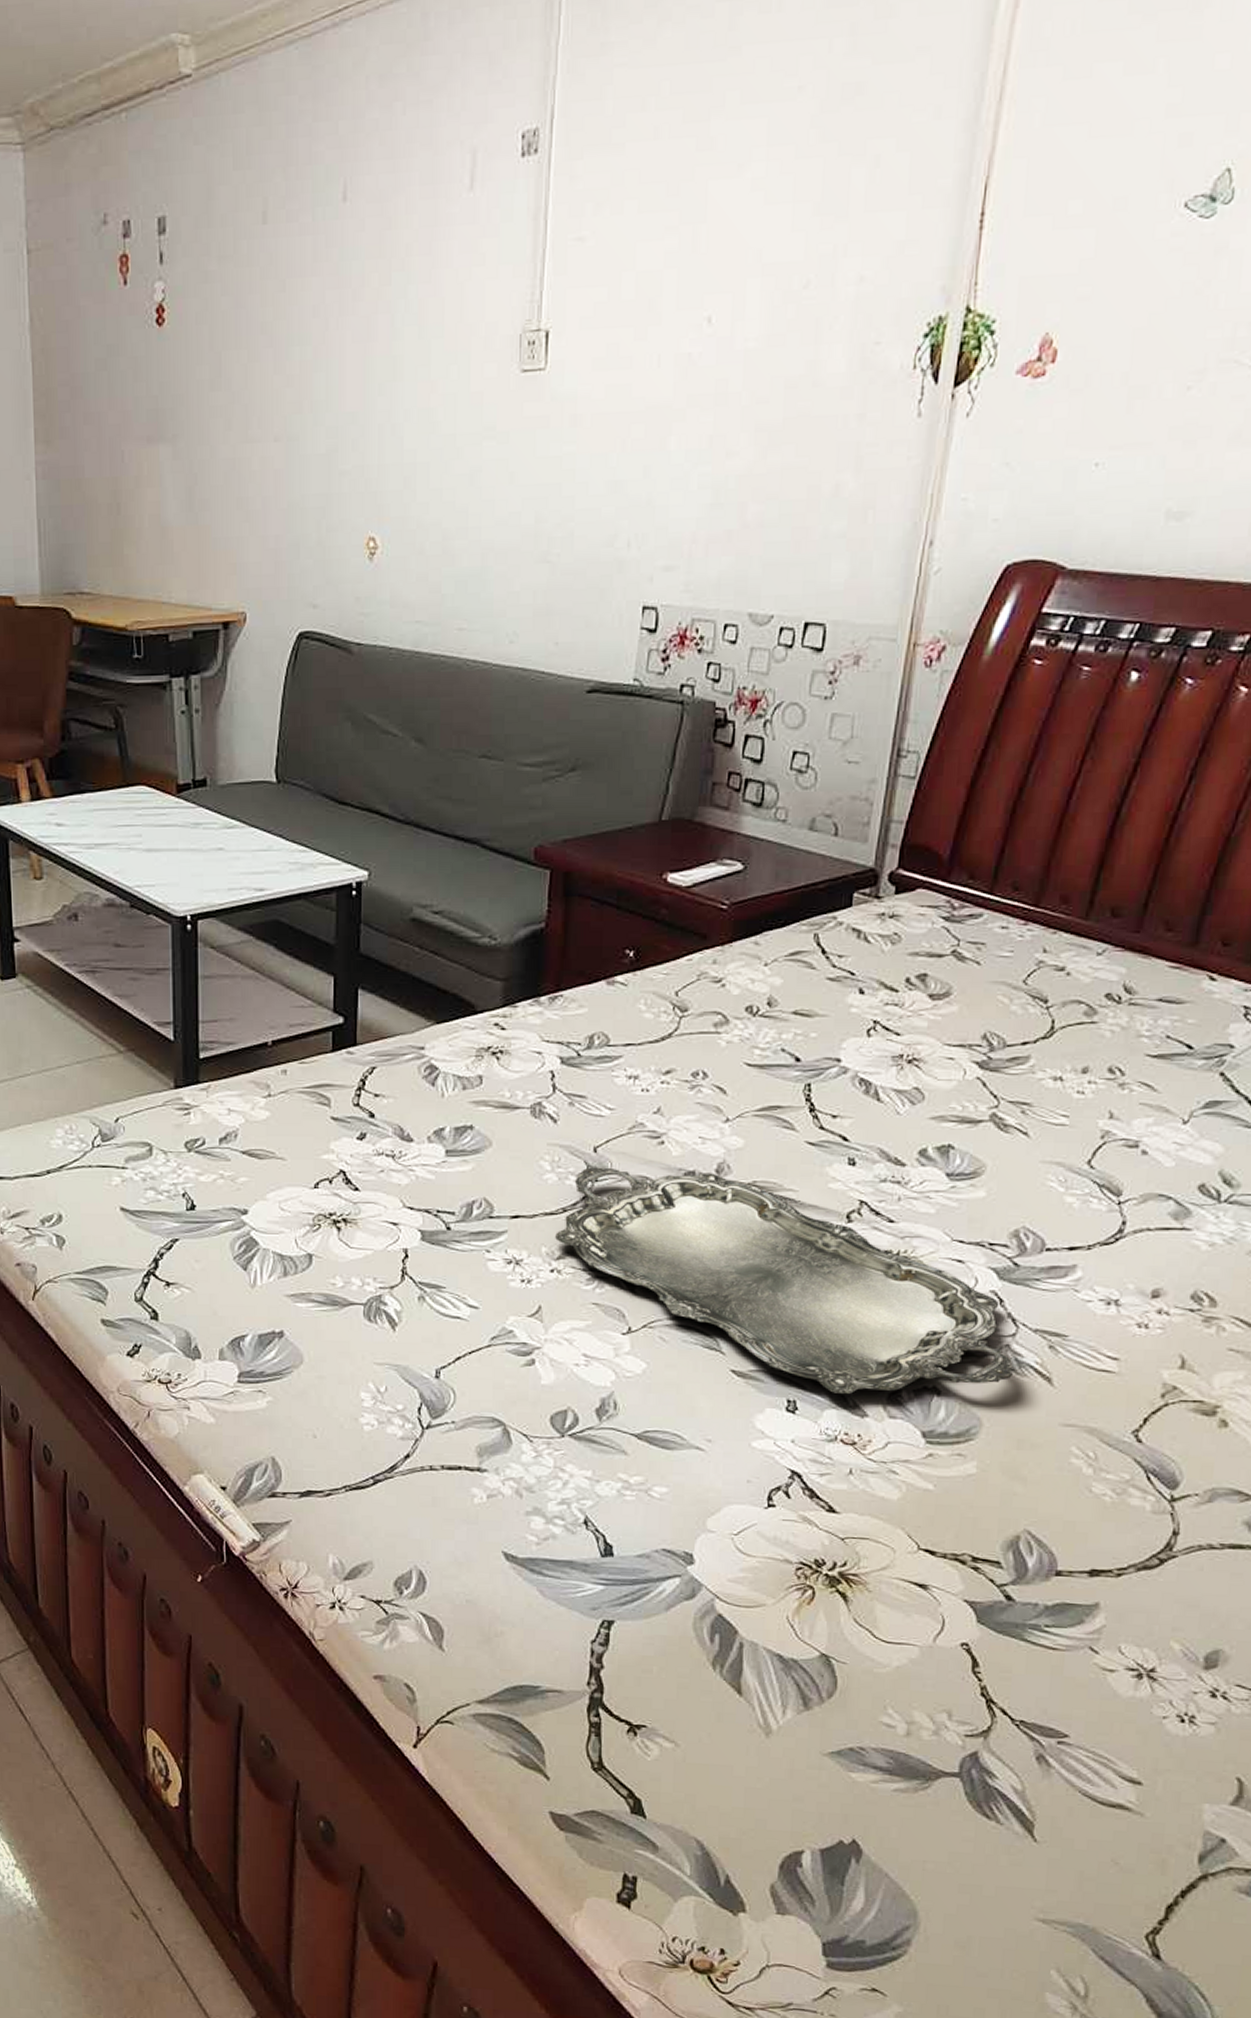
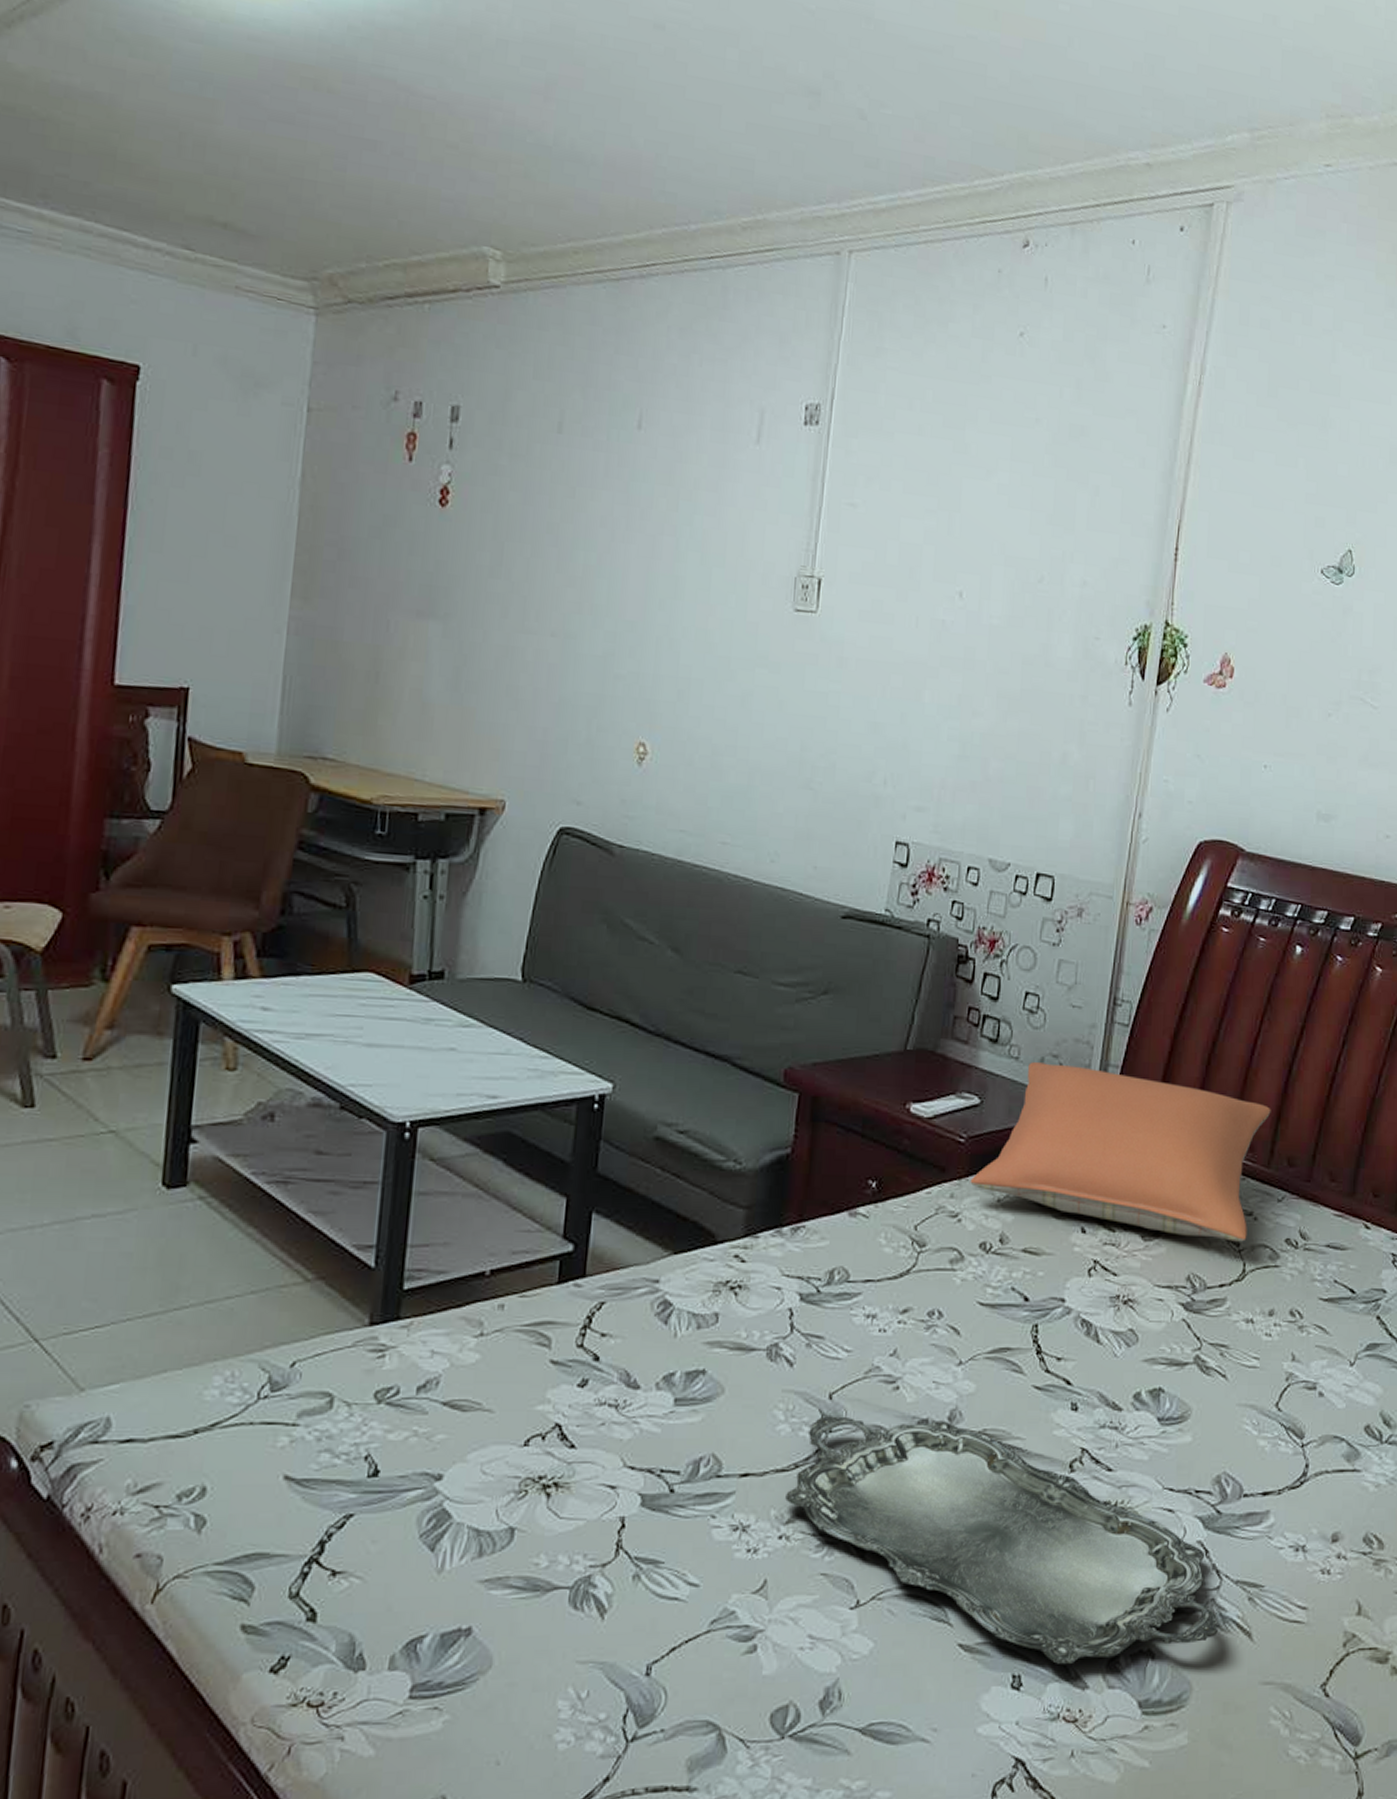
pillow: none [734,824,1092,998] -> present [970,1062,1271,1242]

